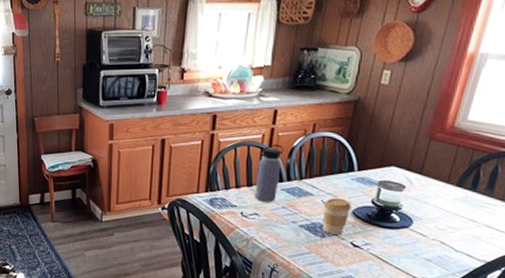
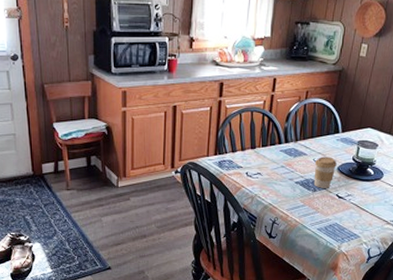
water bottle: present [254,144,284,202] -> none [258,109,282,162]

